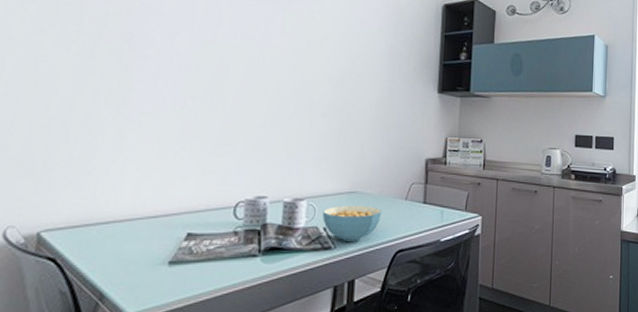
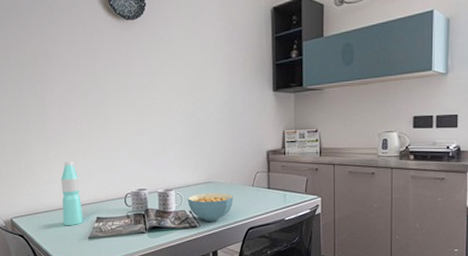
water bottle: none [130,152,167,244] -> present [61,161,84,225]

